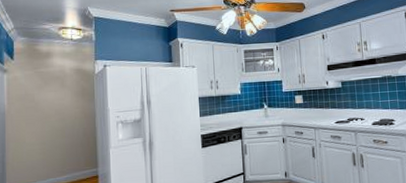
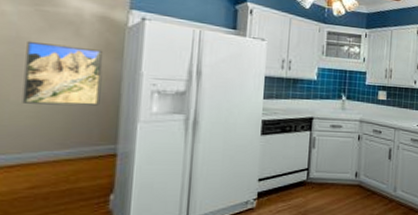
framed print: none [32,95,83,144] -> present [22,40,104,106]

